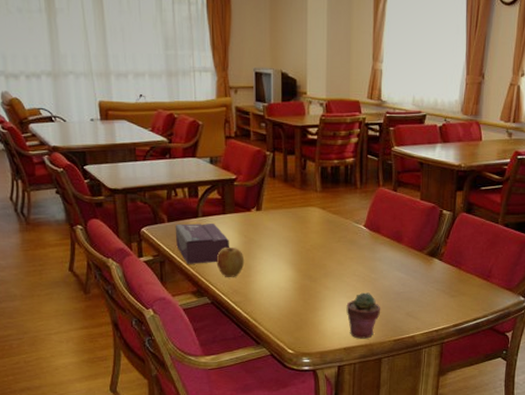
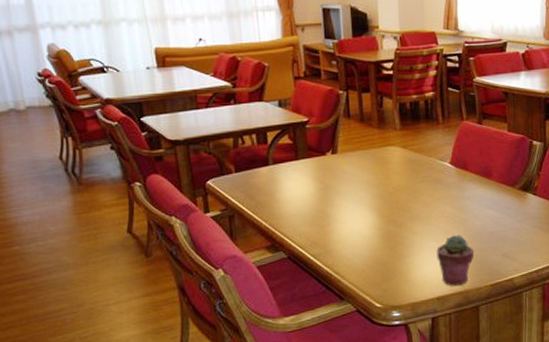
tissue box: present [175,222,229,264] -> none [243,170,304,217]
apple: present [216,248,245,277] -> none [290,195,322,228]

